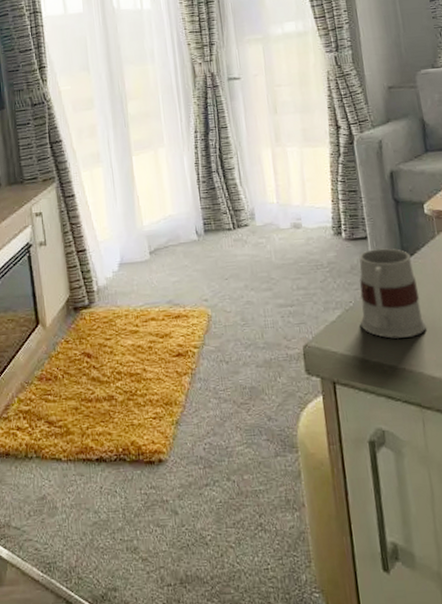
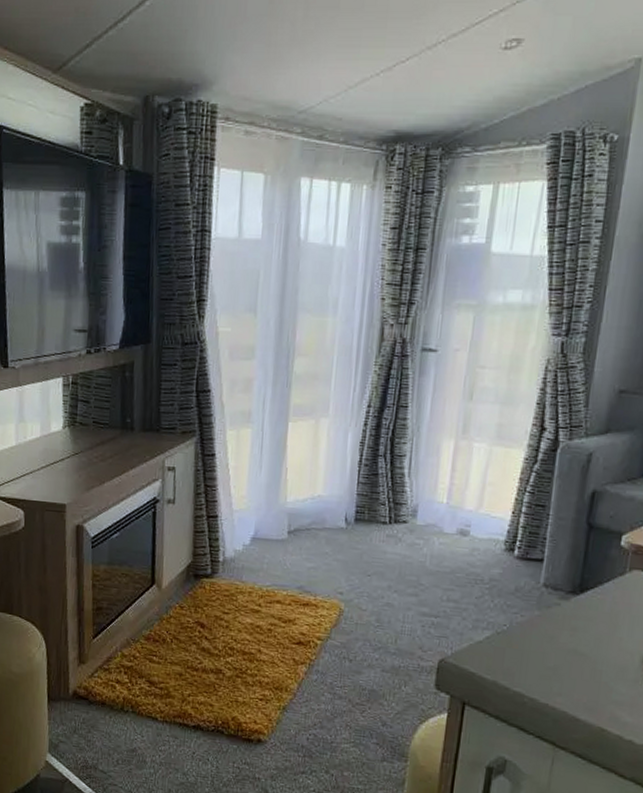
mug: present [359,248,427,339] -> none [510,573,590,675]

